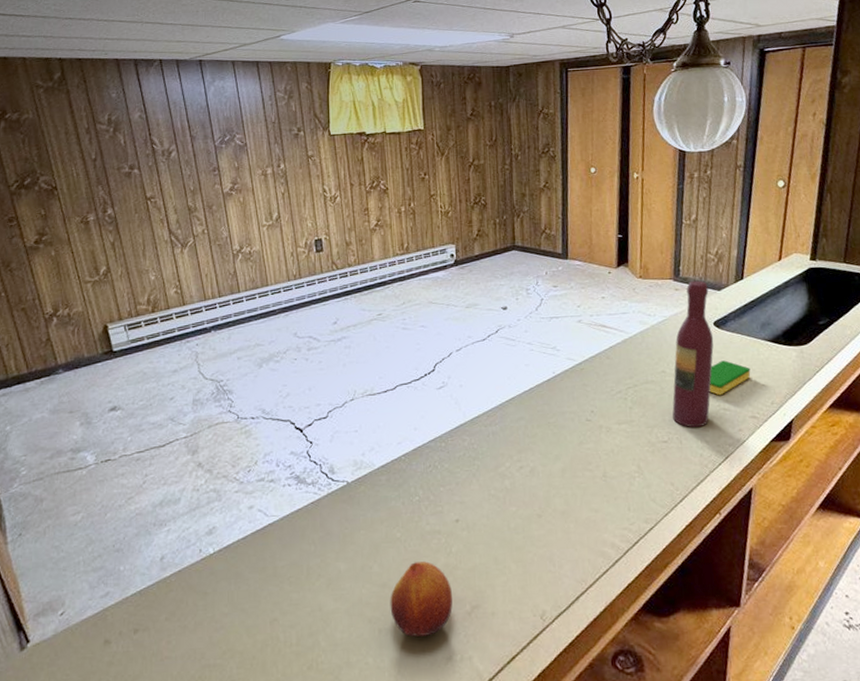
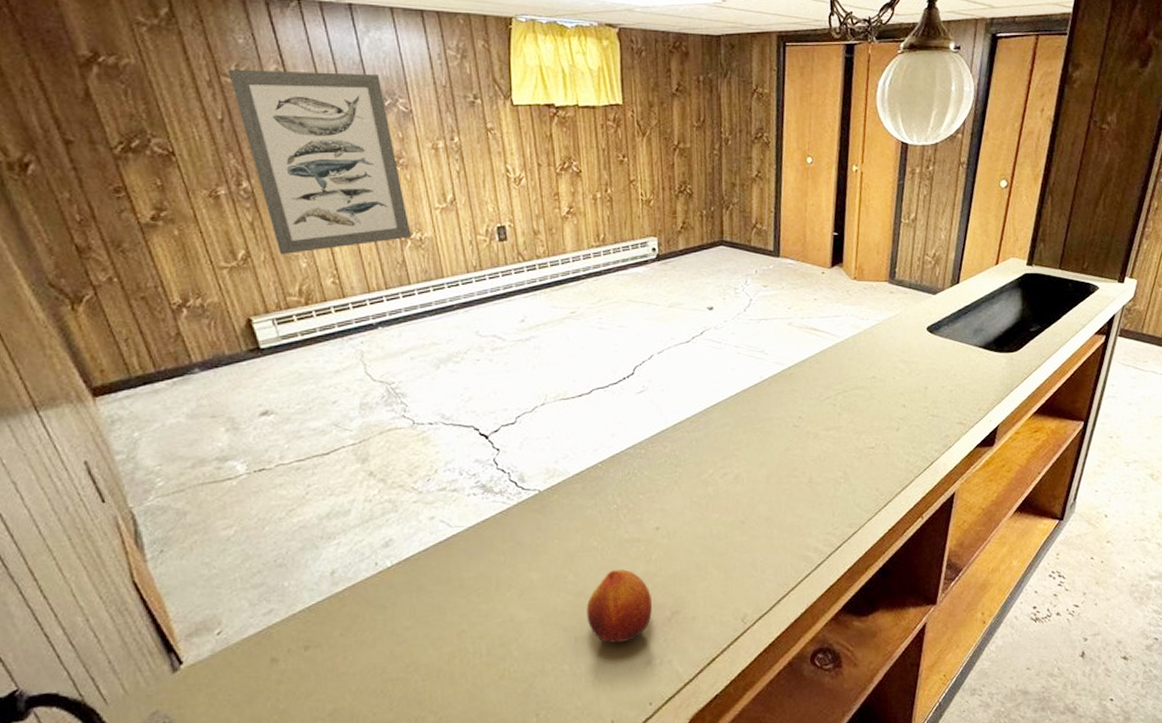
wall art: none [102,115,242,270] -> present [227,69,411,255]
wine bottle: present [672,280,714,428] -> none [881,283,926,434]
dish sponge: present [709,360,751,396] -> none [918,366,961,402]

